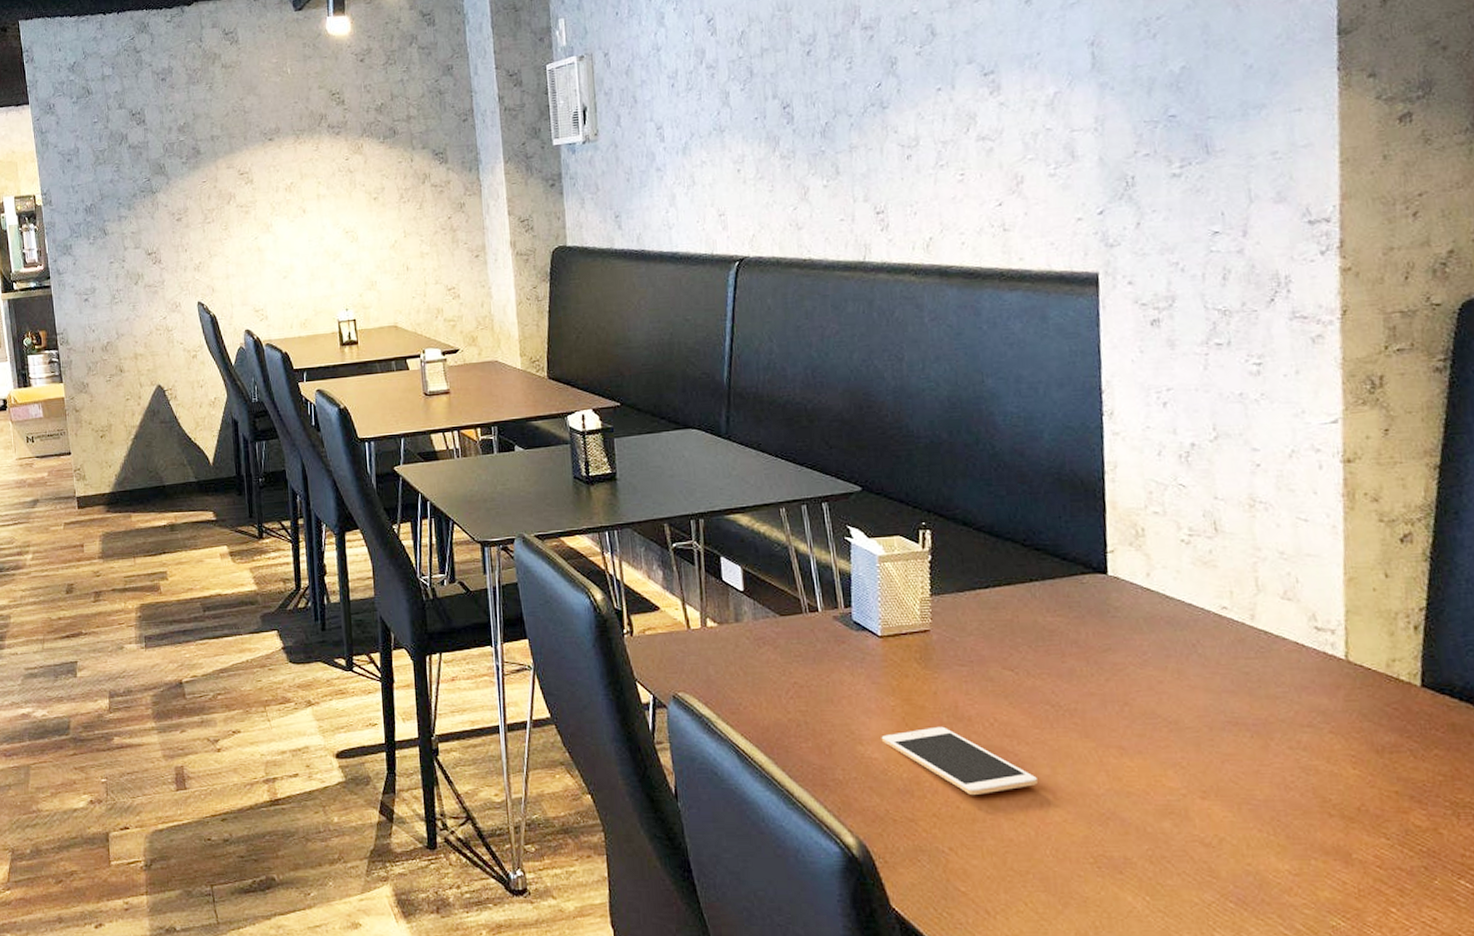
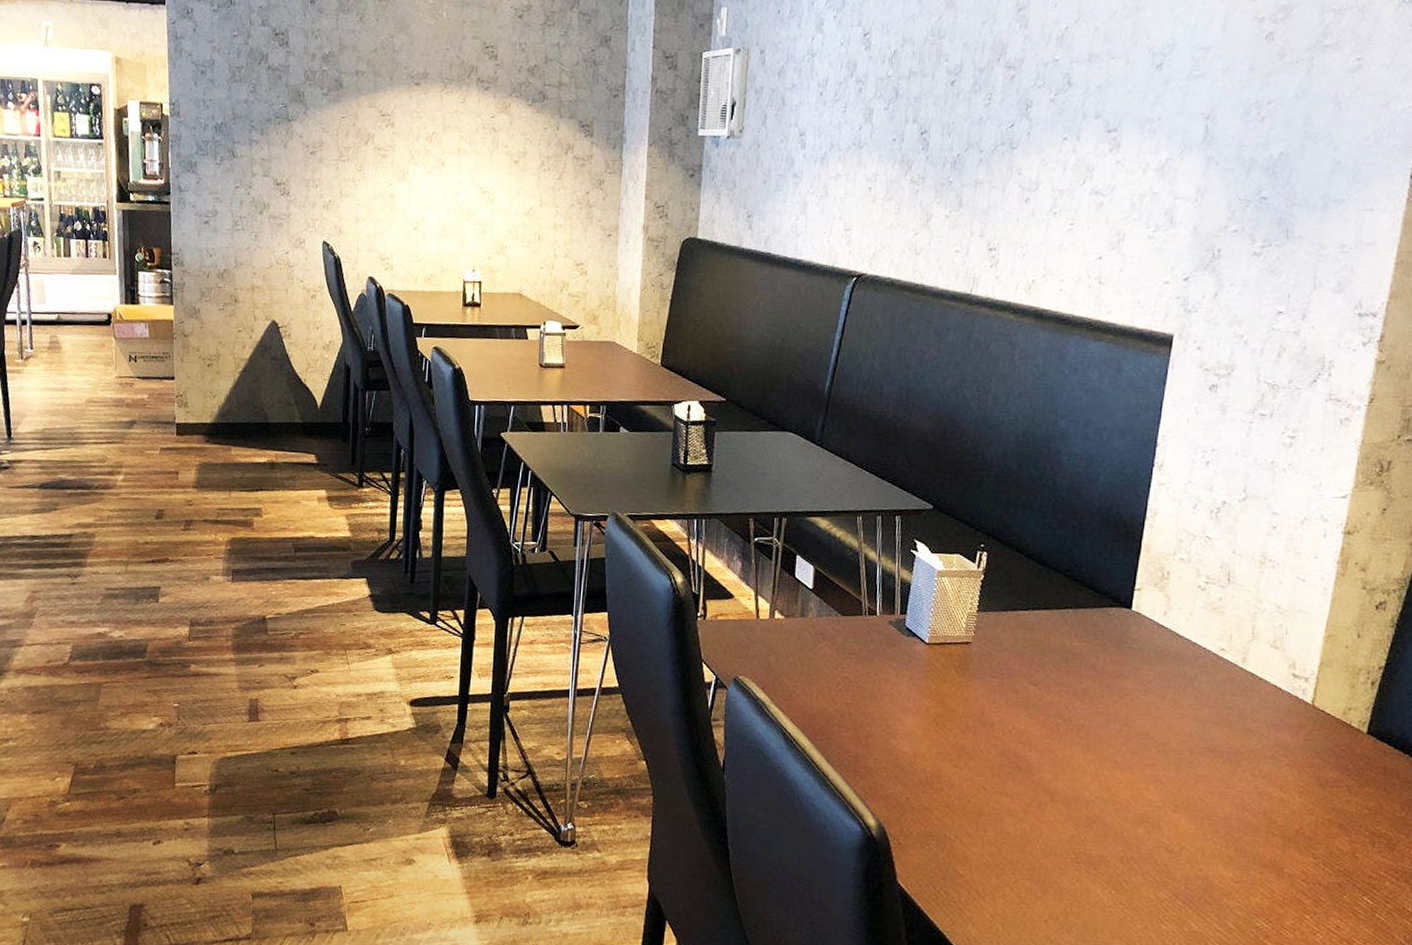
cell phone: present [881,726,1037,795] -> none [913,728,1040,792]

